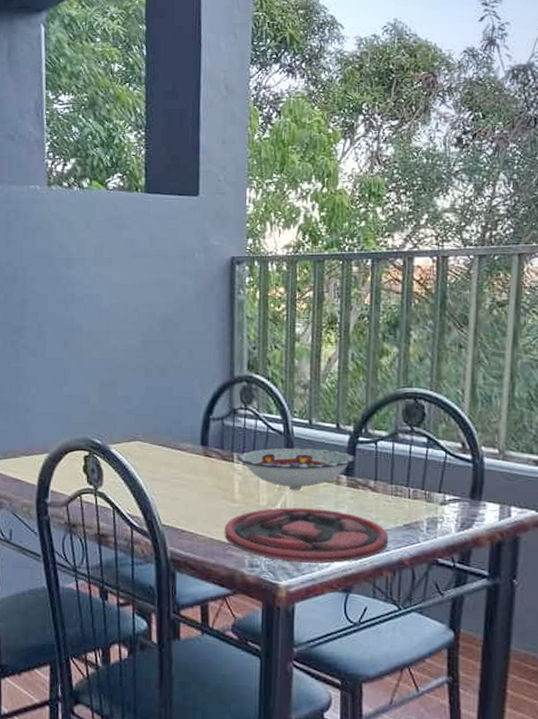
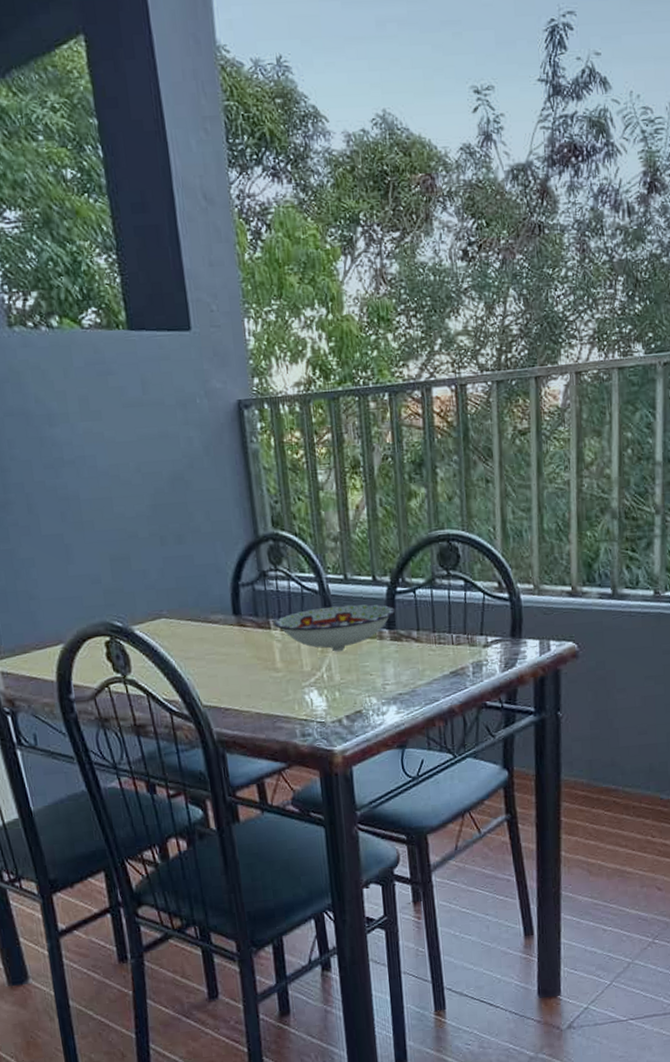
plate: present [224,507,389,563] -> none [270,667,438,726]

